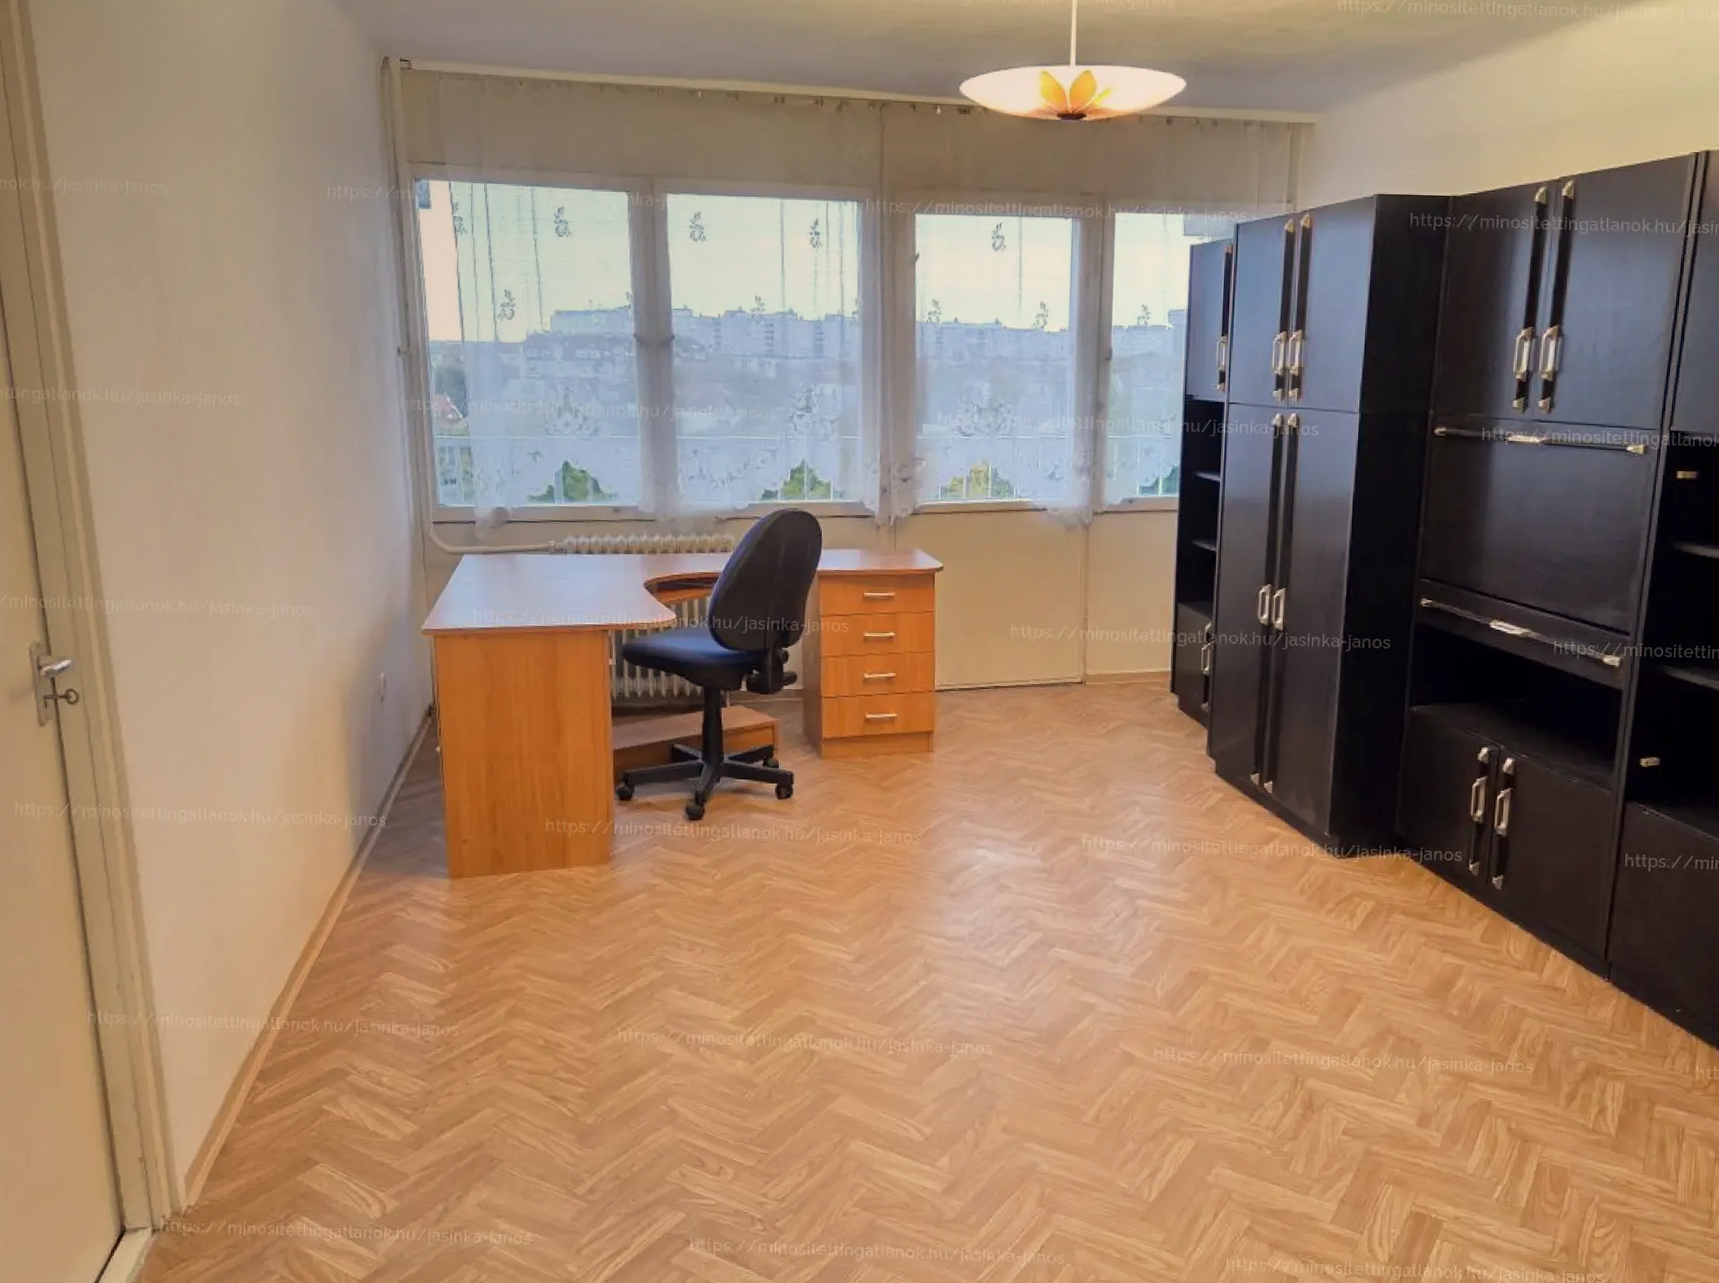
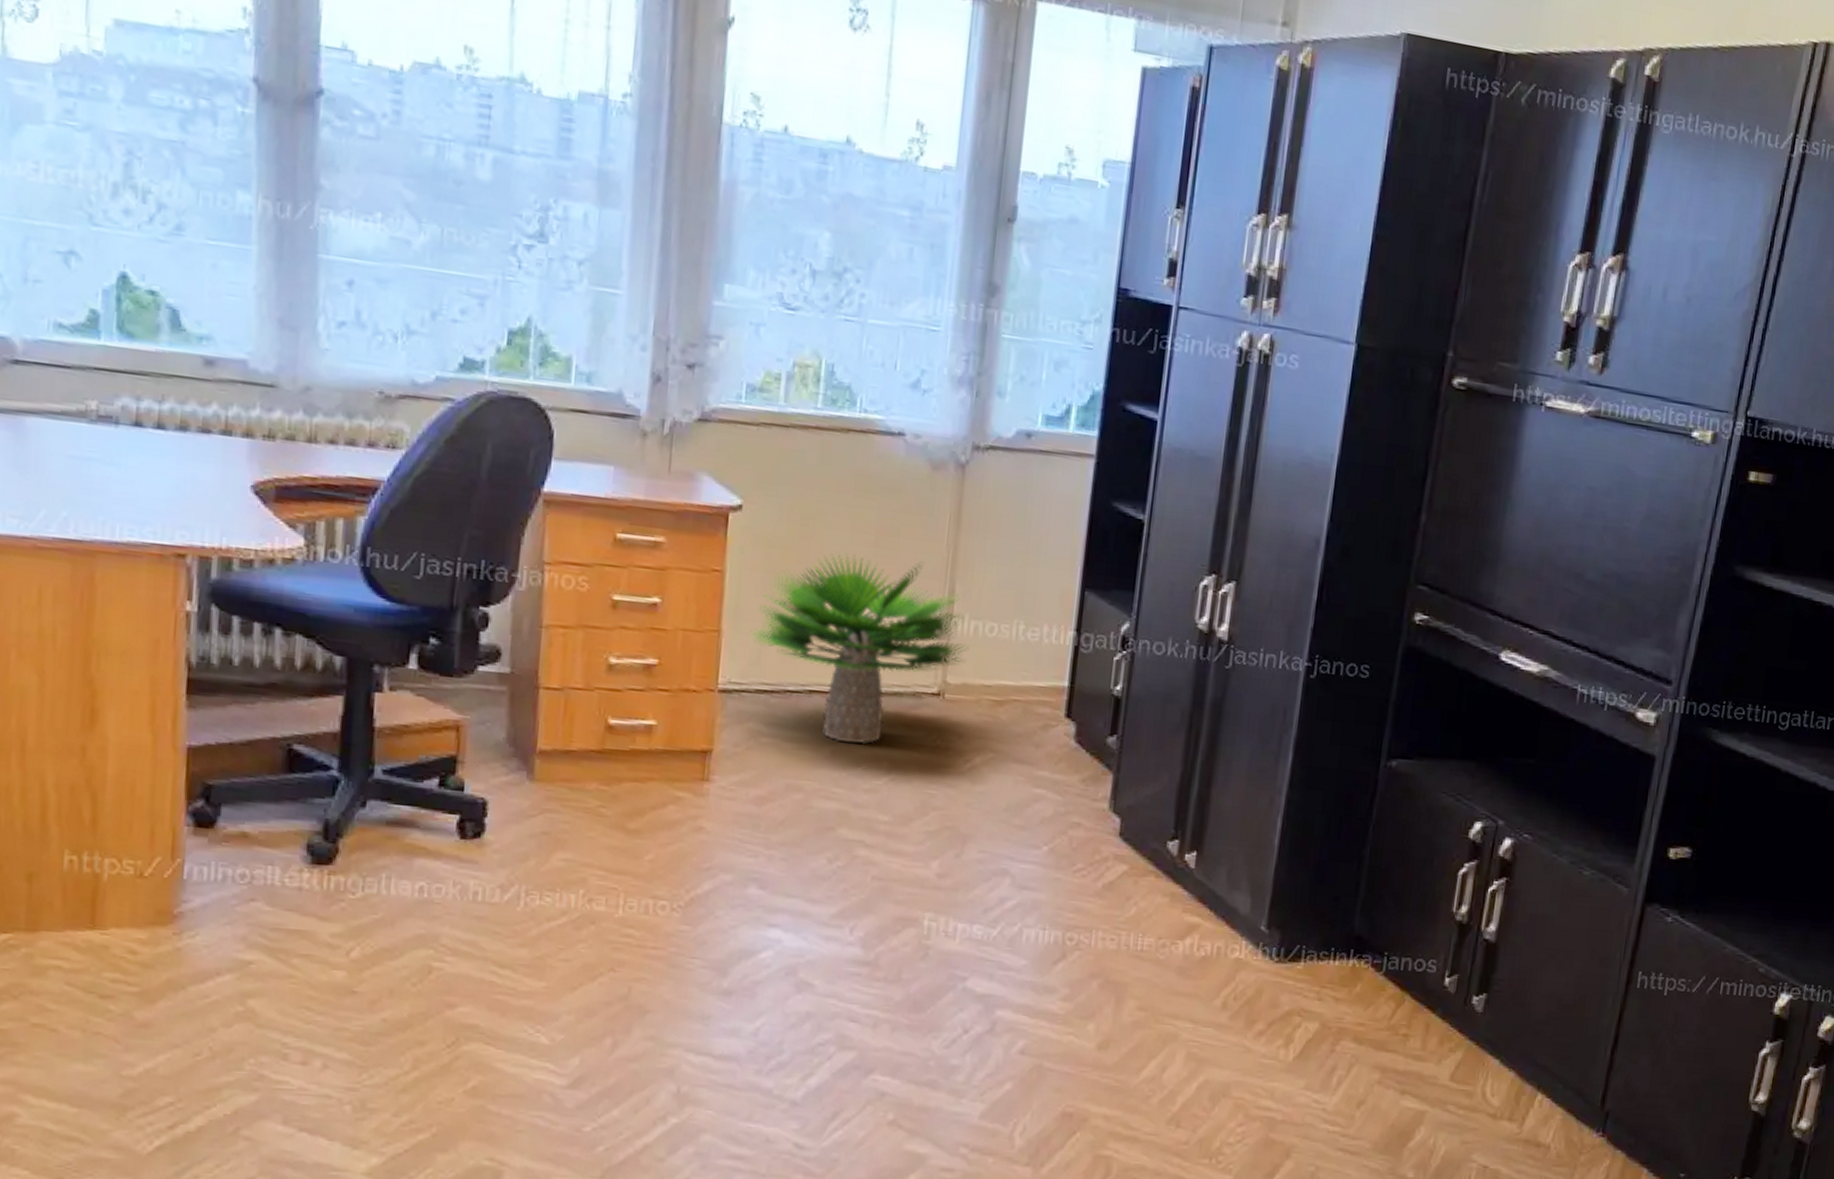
potted plant: none [954,592,1101,720] -> present [750,553,970,744]

